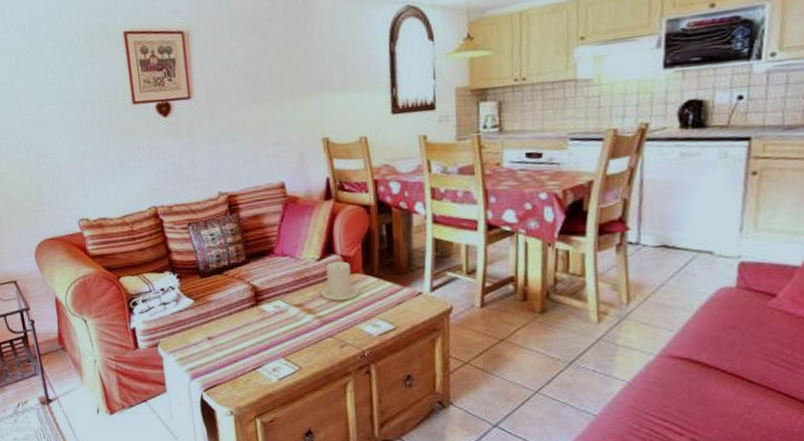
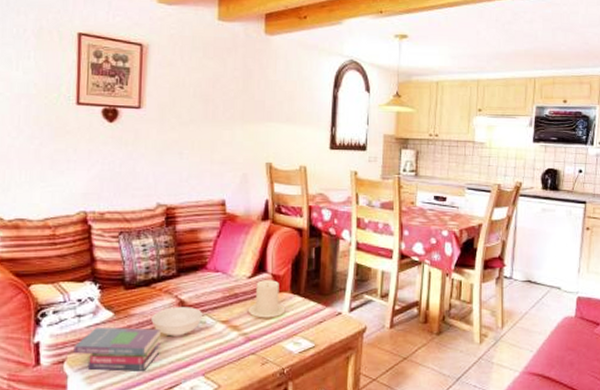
books: none [164,313,240,355] -> present [73,326,161,372]
bowl: none [228,292,277,321] -> present [151,307,203,337]

